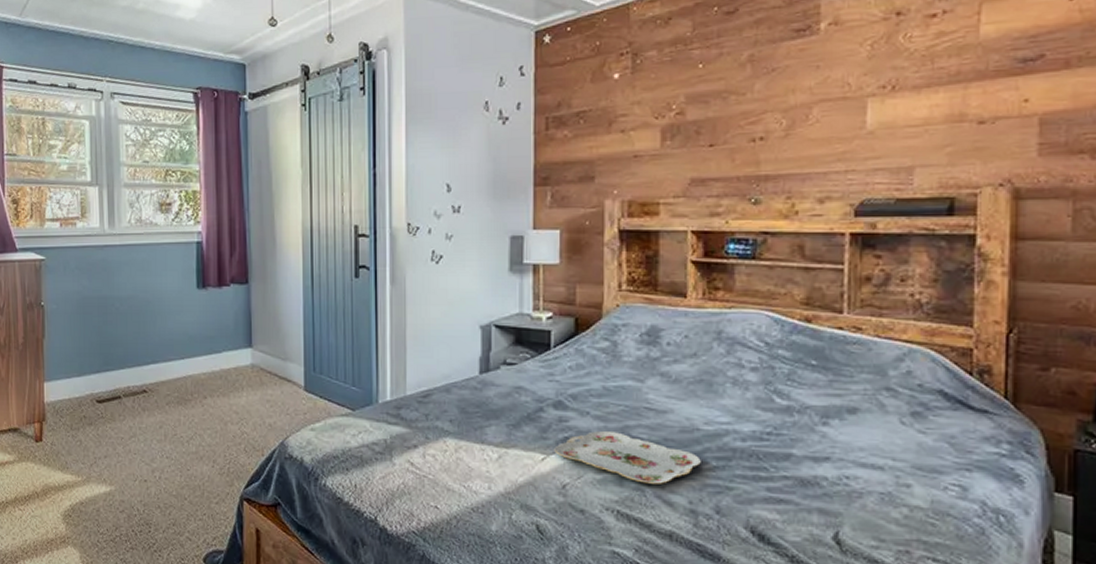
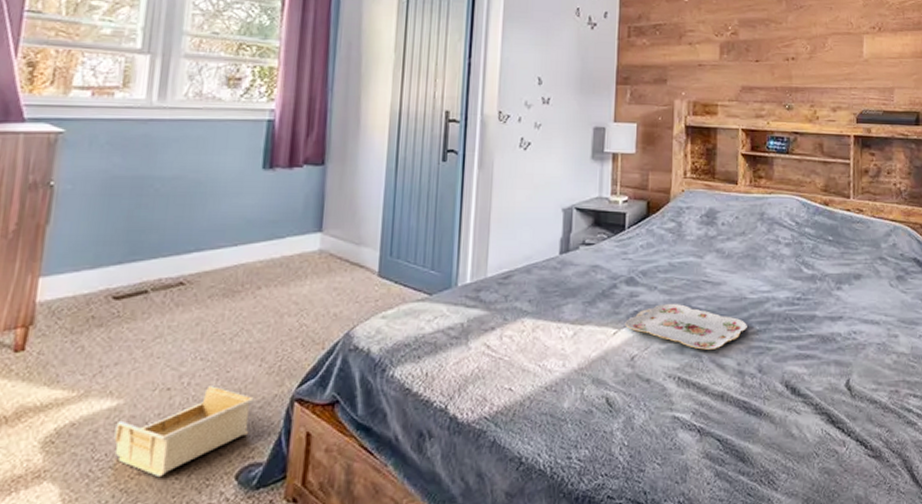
storage bin: none [111,481,211,553] -> present [114,386,254,478]

